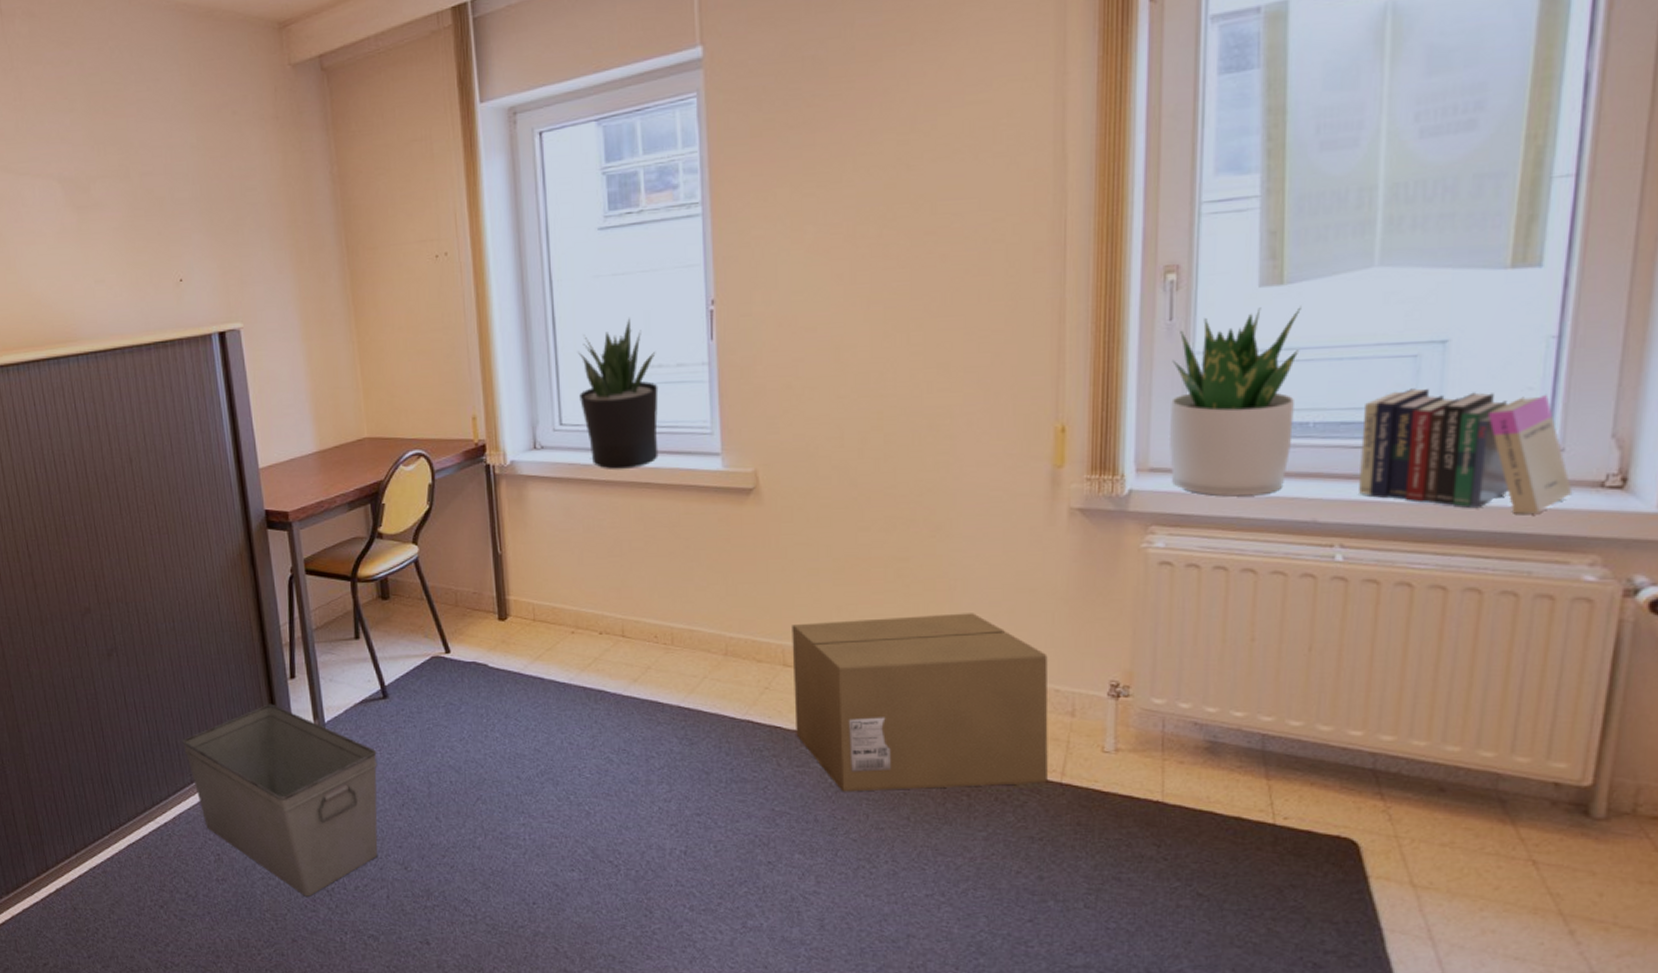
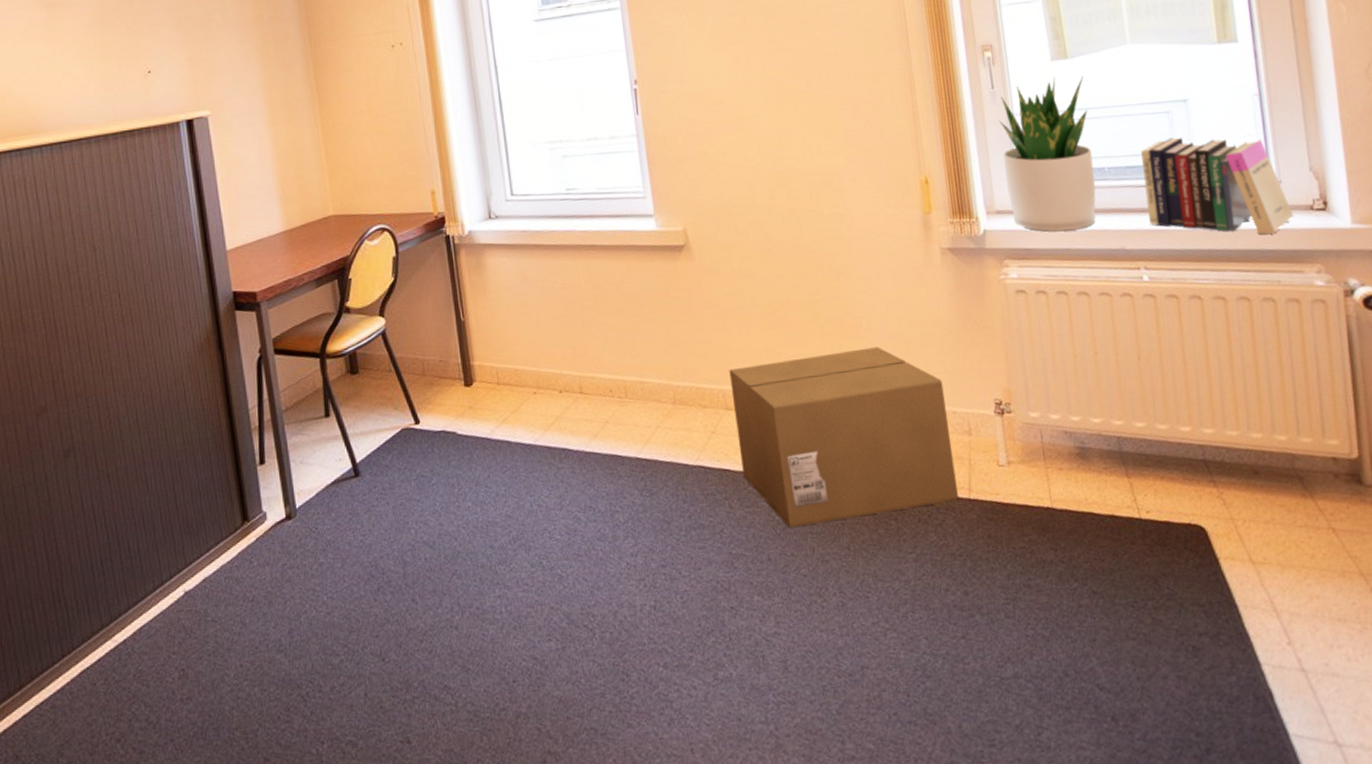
storage bin: present [182,704,378,897] -> none [144,493,354,706]
planter: present [578,318,659,471] -> none [524,97,601,235]

